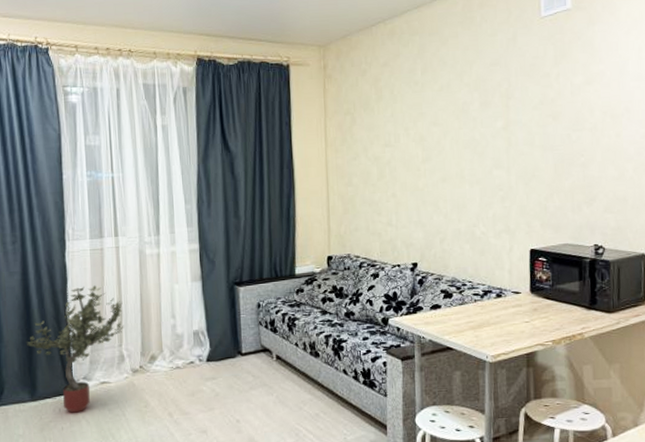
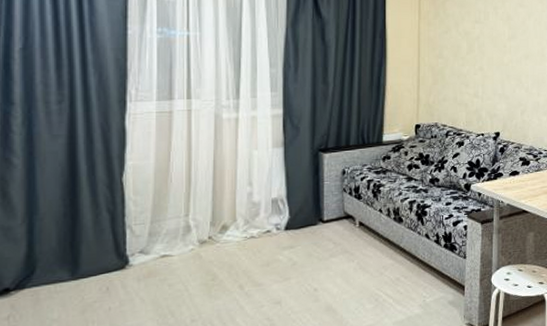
potted tree: present [27,285,124,413] -> none [70,151,192,291]

